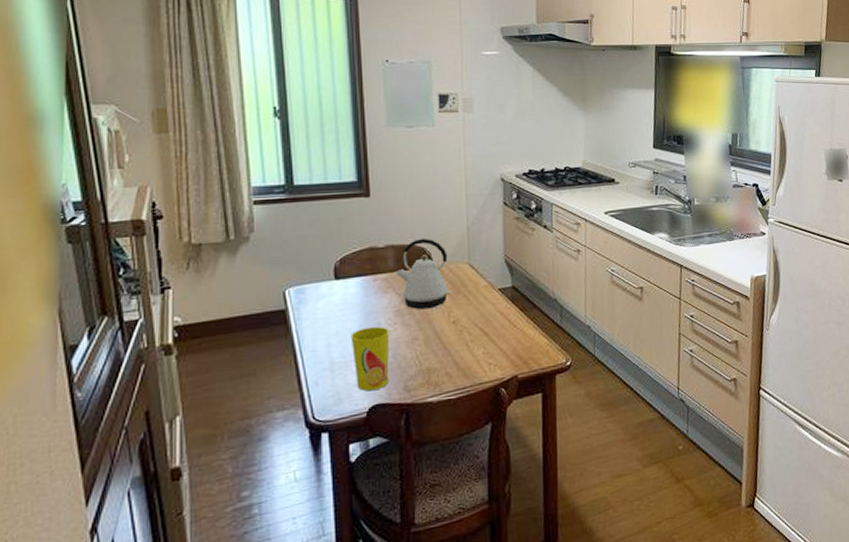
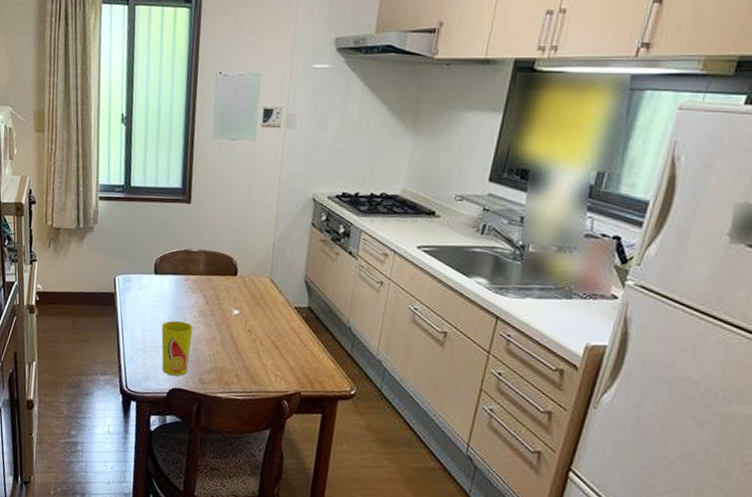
kettle: present [395,238,452,310] -> none [204,247,252,315]

